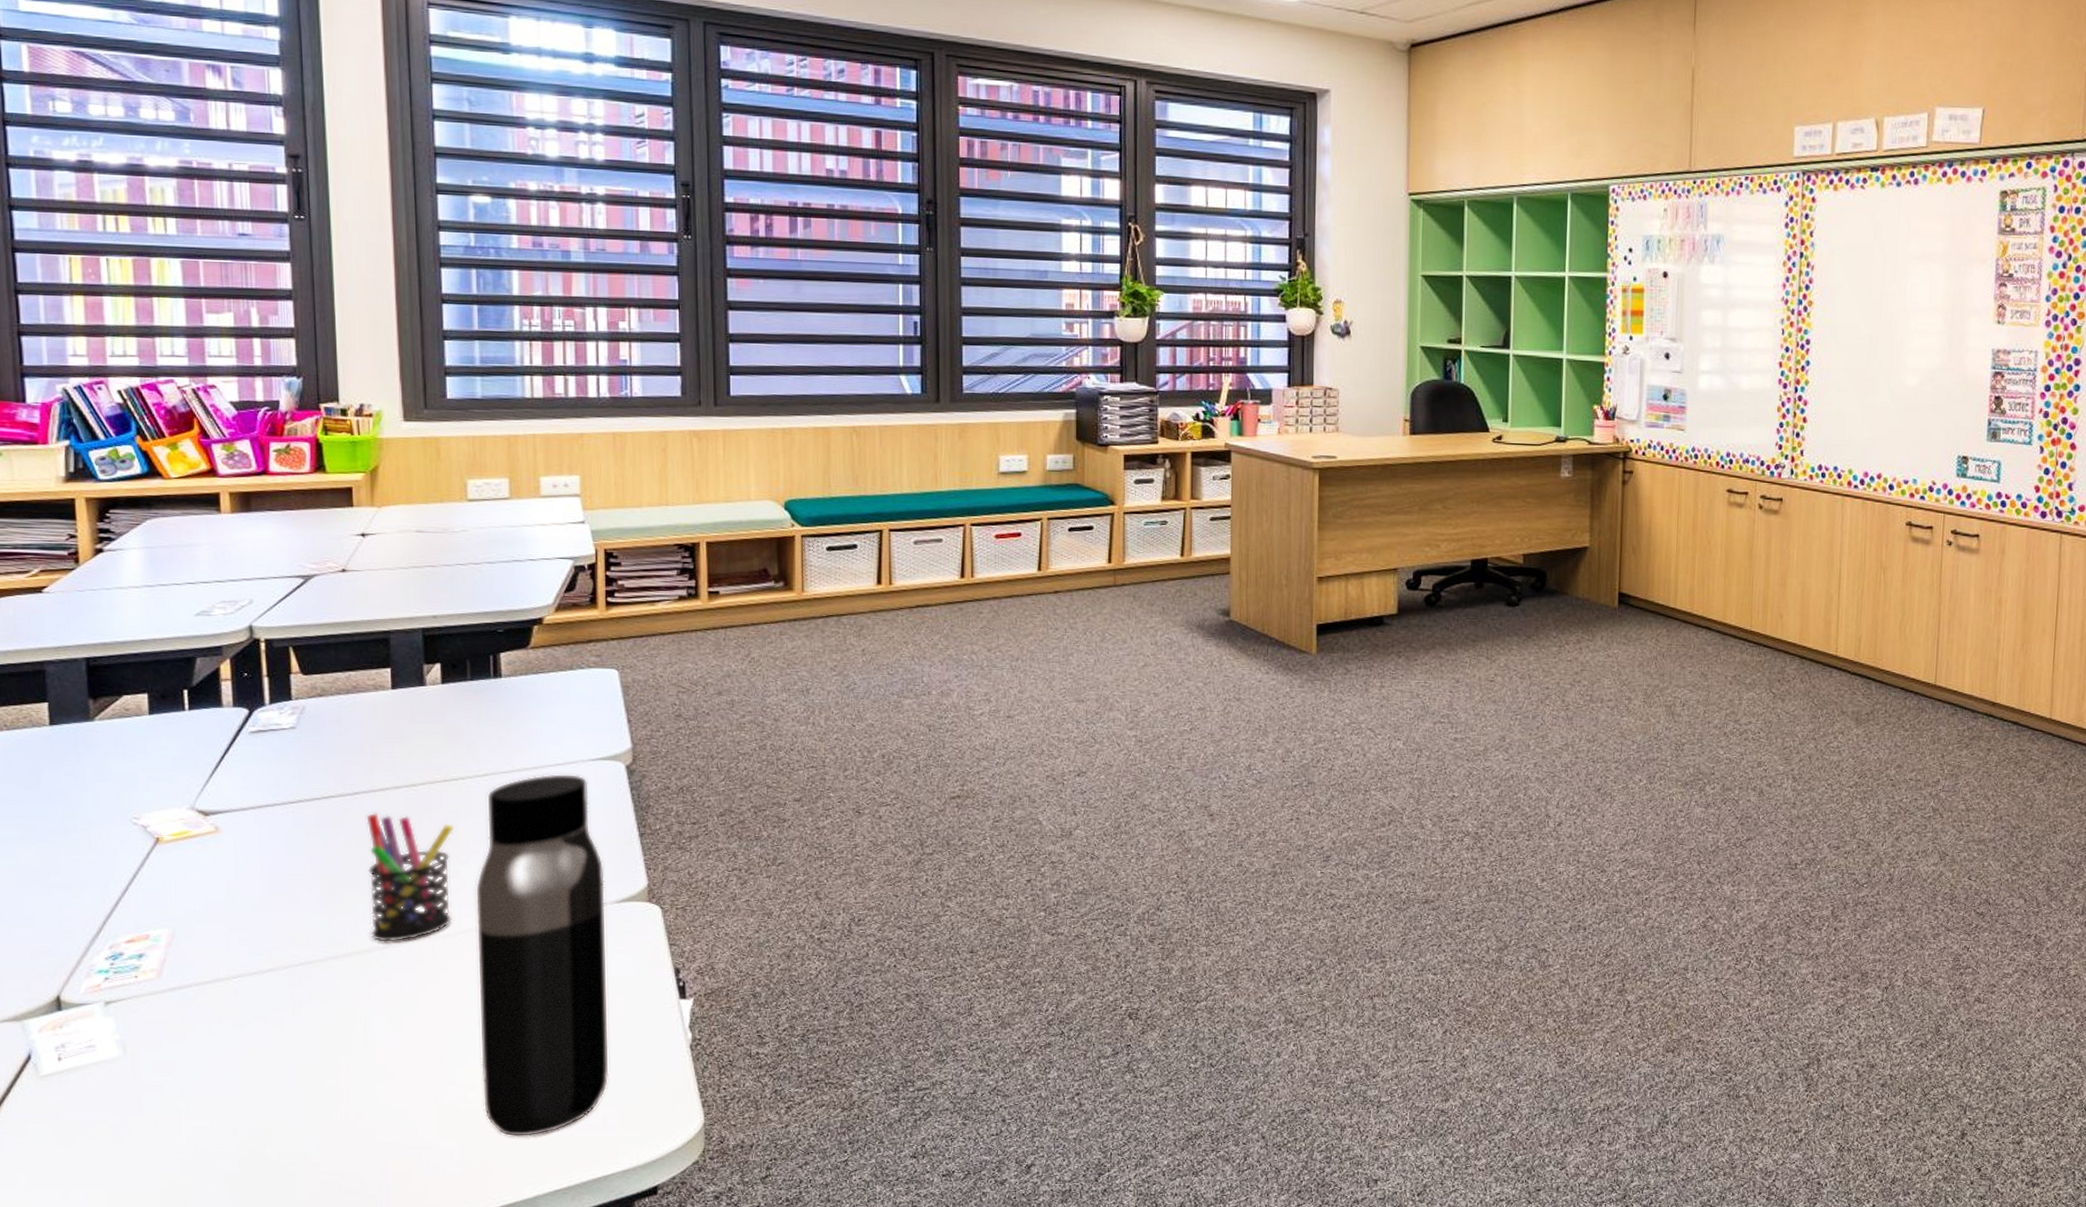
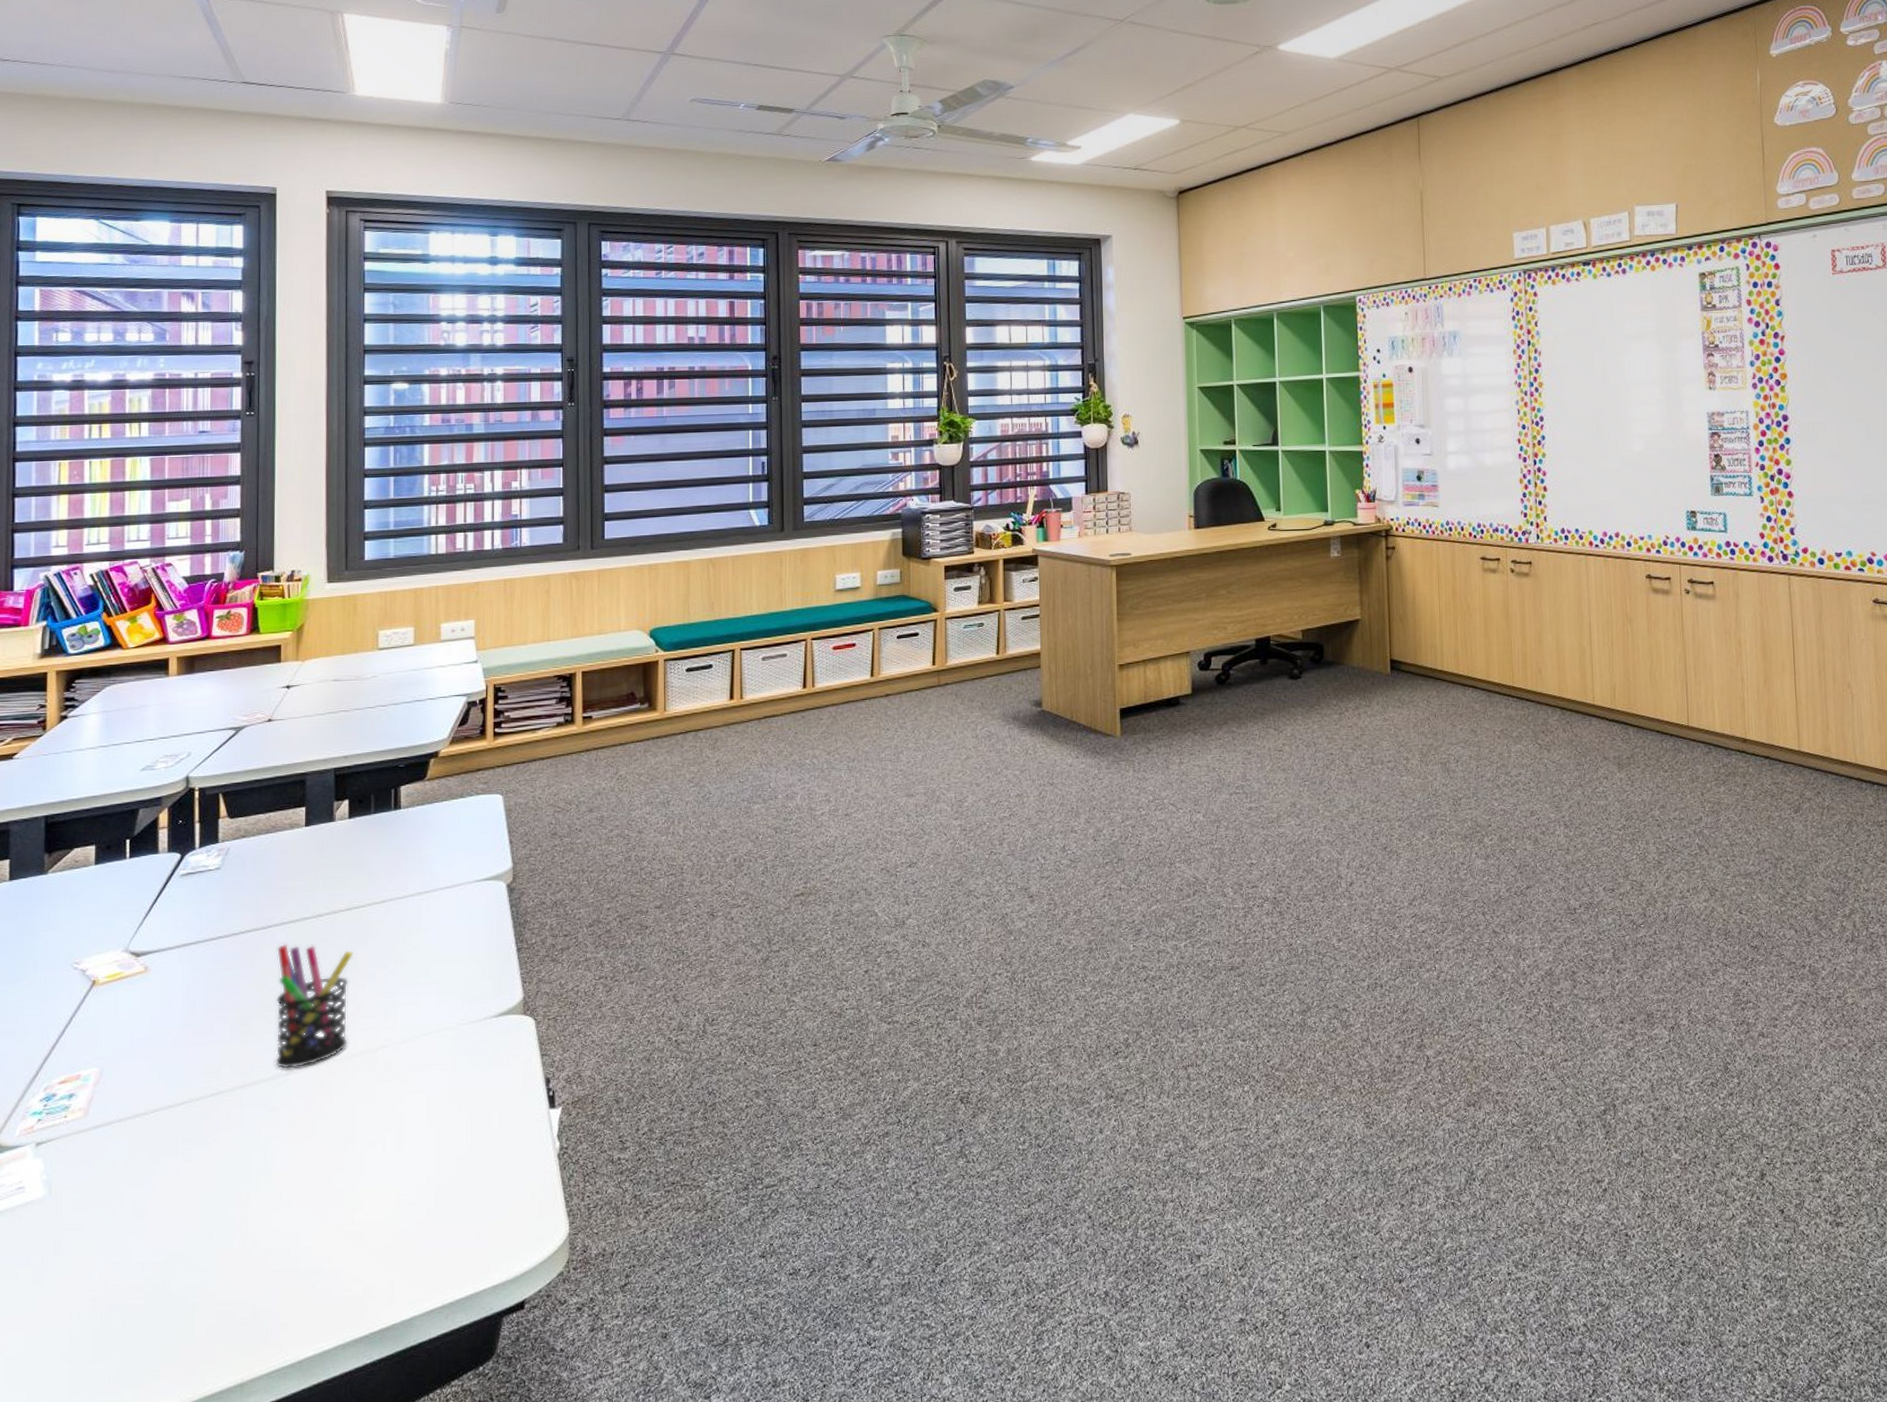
water bottle: present [475,773,609,1137] -> none [368,895,485,1258]

